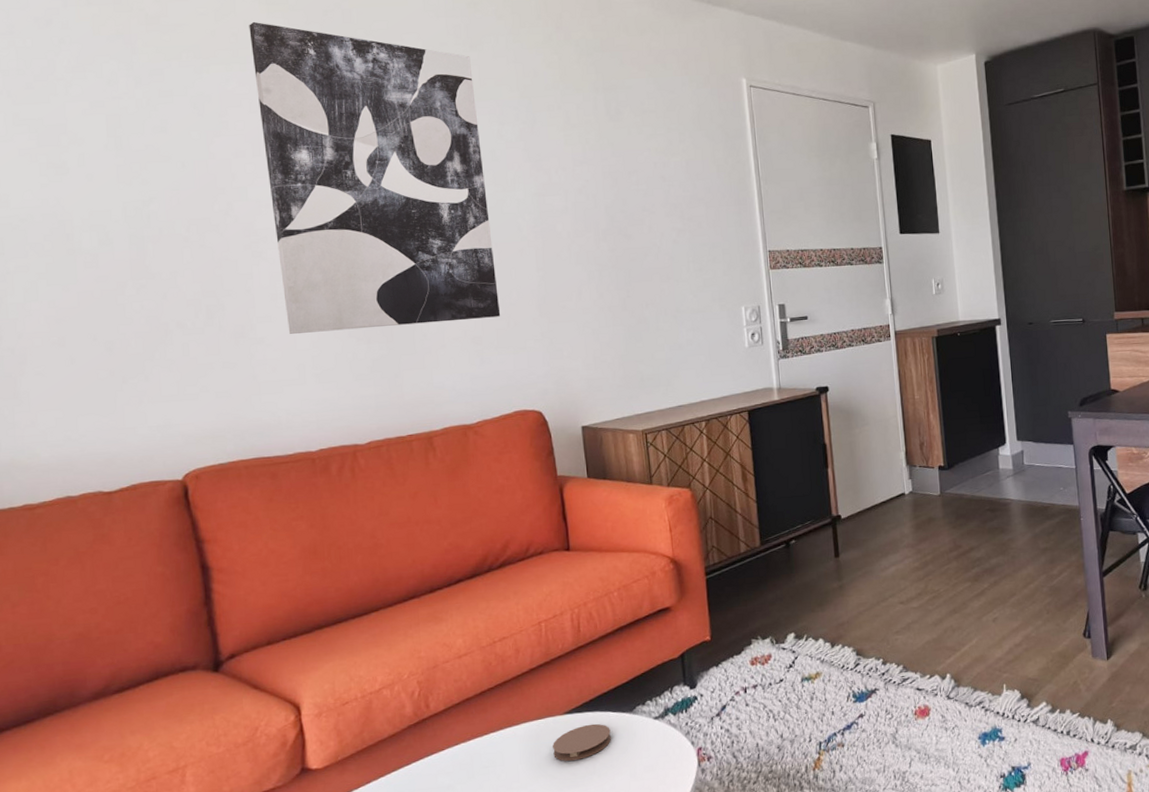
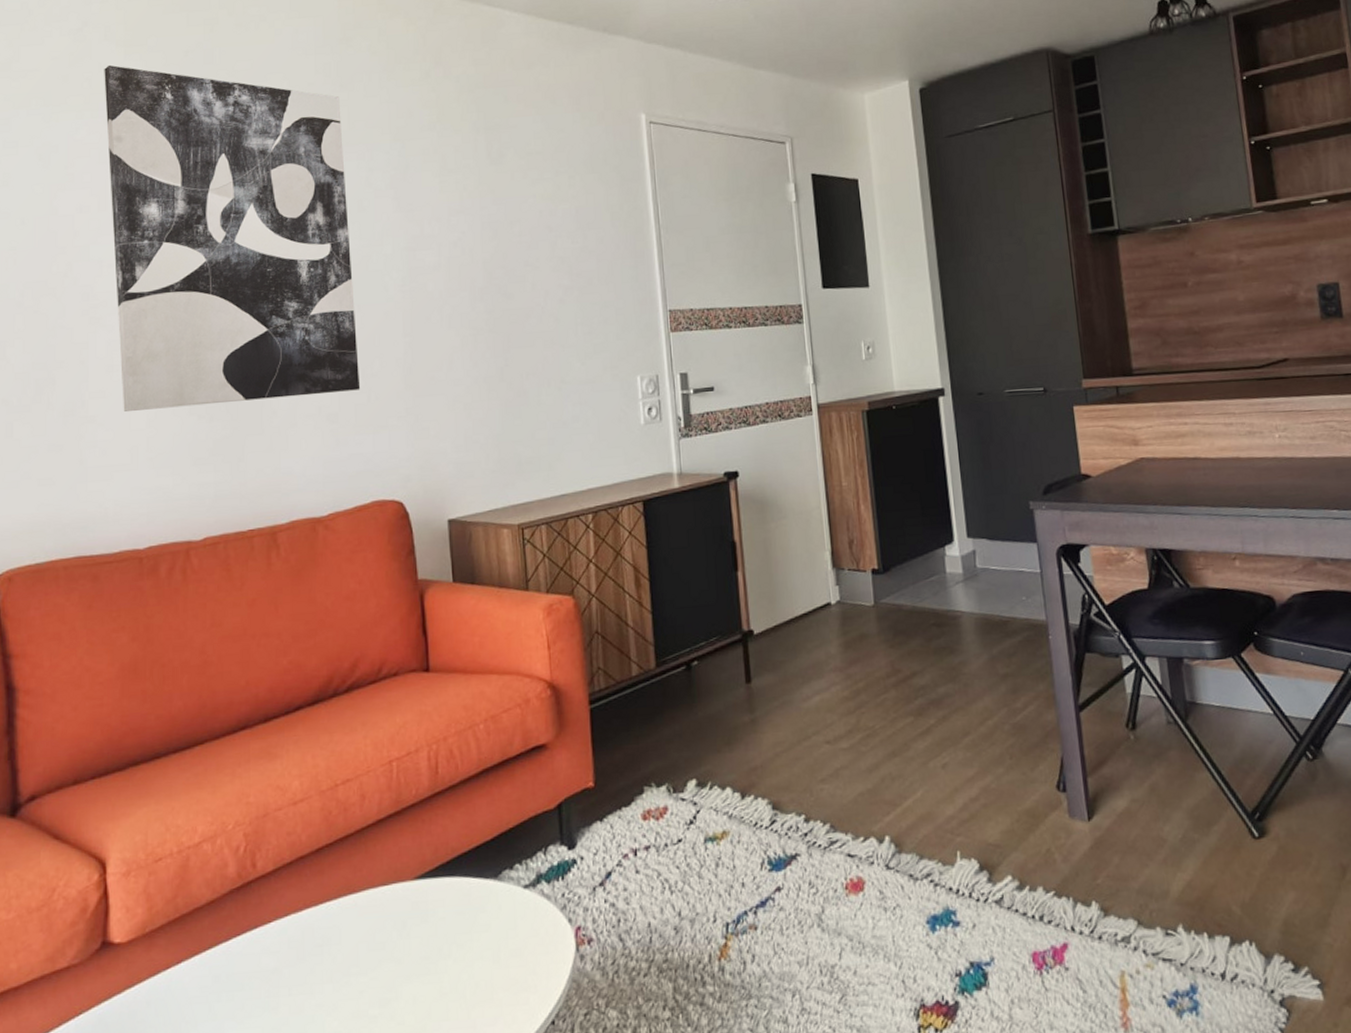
coaster: present [553,723,611,761] -> none [400,892,471,941]

